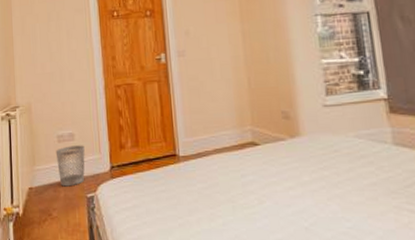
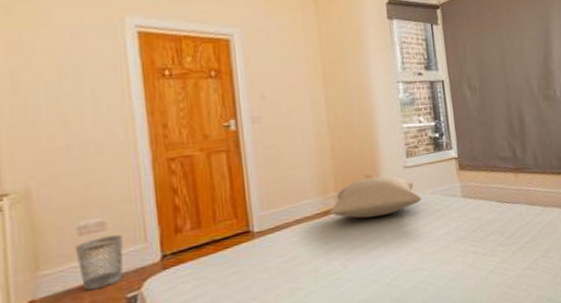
pillow: none [246,114,344,155] -> present [330,176,422,219]

